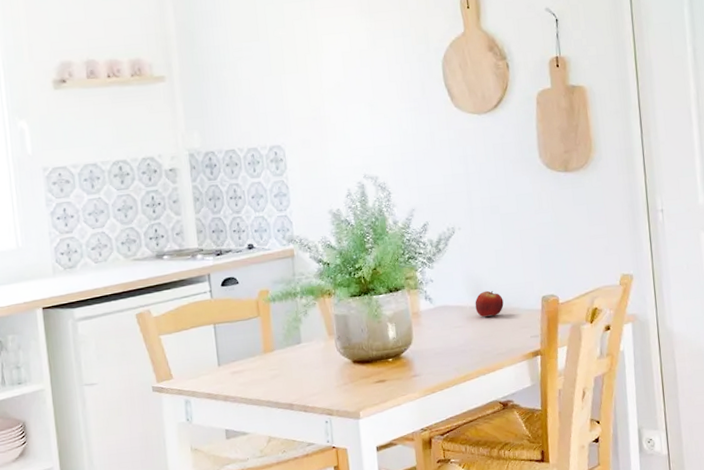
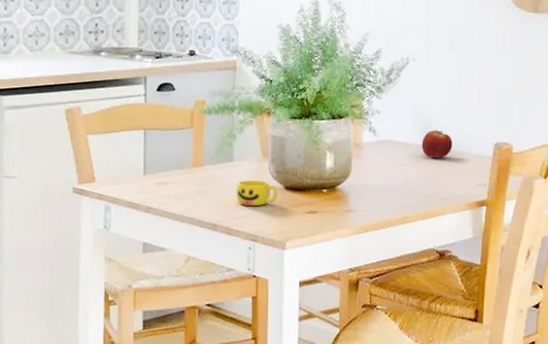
cup: none [307,357,347,383] -> present [236,180,277,206]

